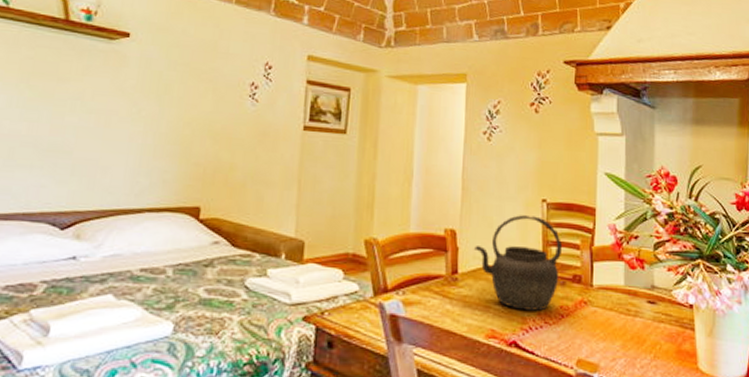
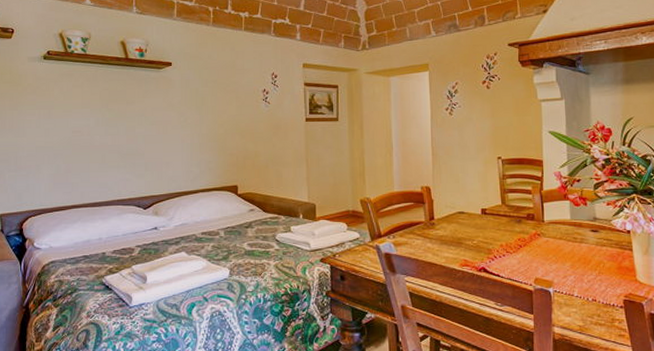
kettle: present [473,215,563,311] -> none [445,171,517,244]

